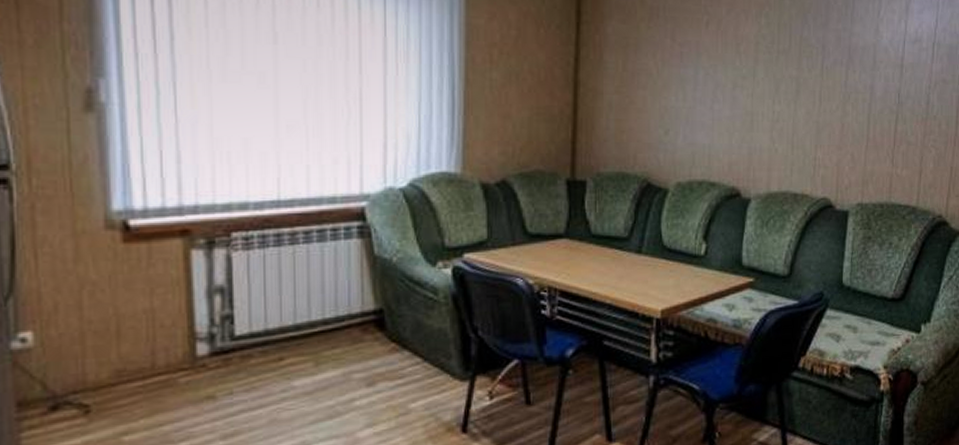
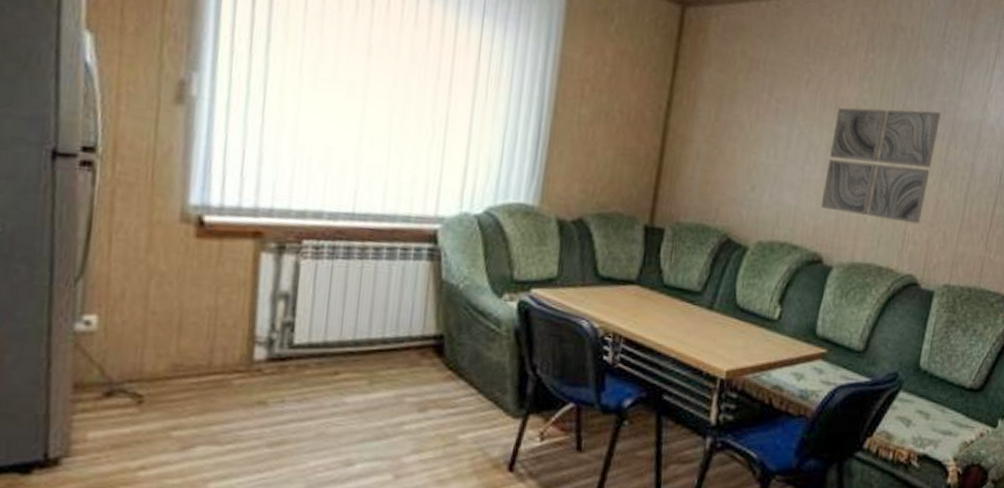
wall art: none [733,39,836,149] -> present [820,107,941,224]

